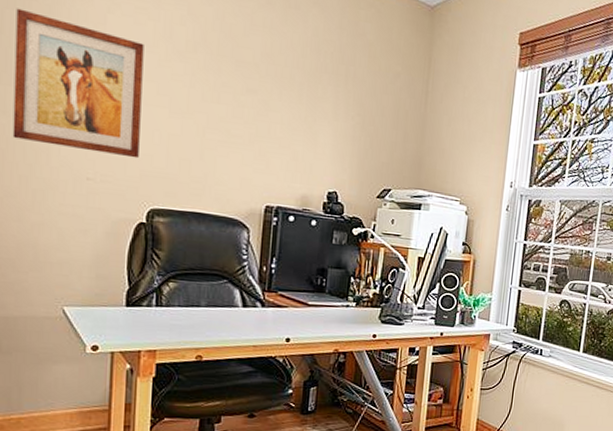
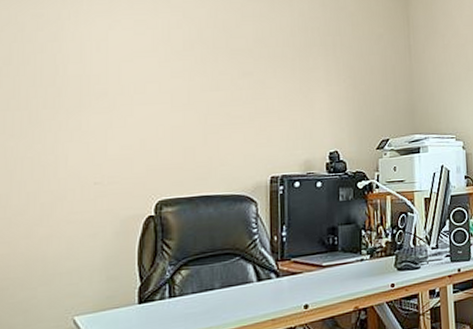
wall art: present [12,8,144,159] -> none [20,40,144,158]

